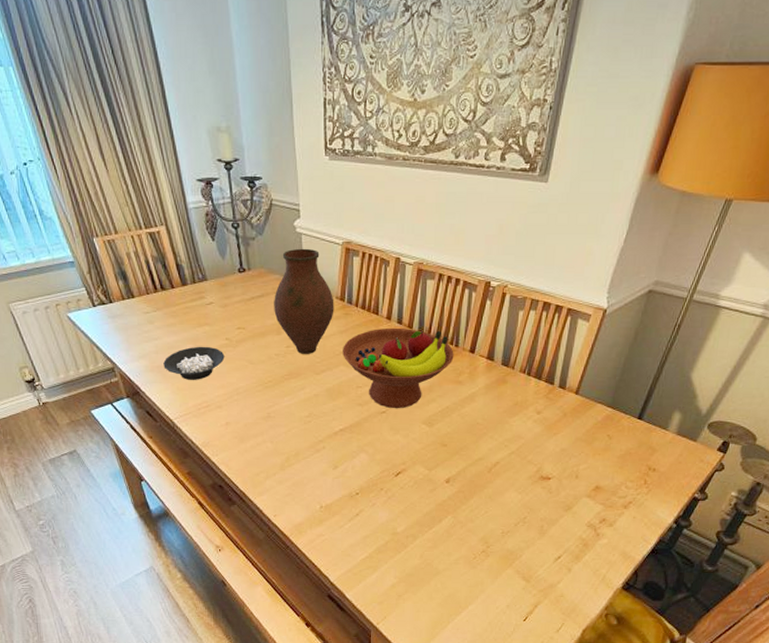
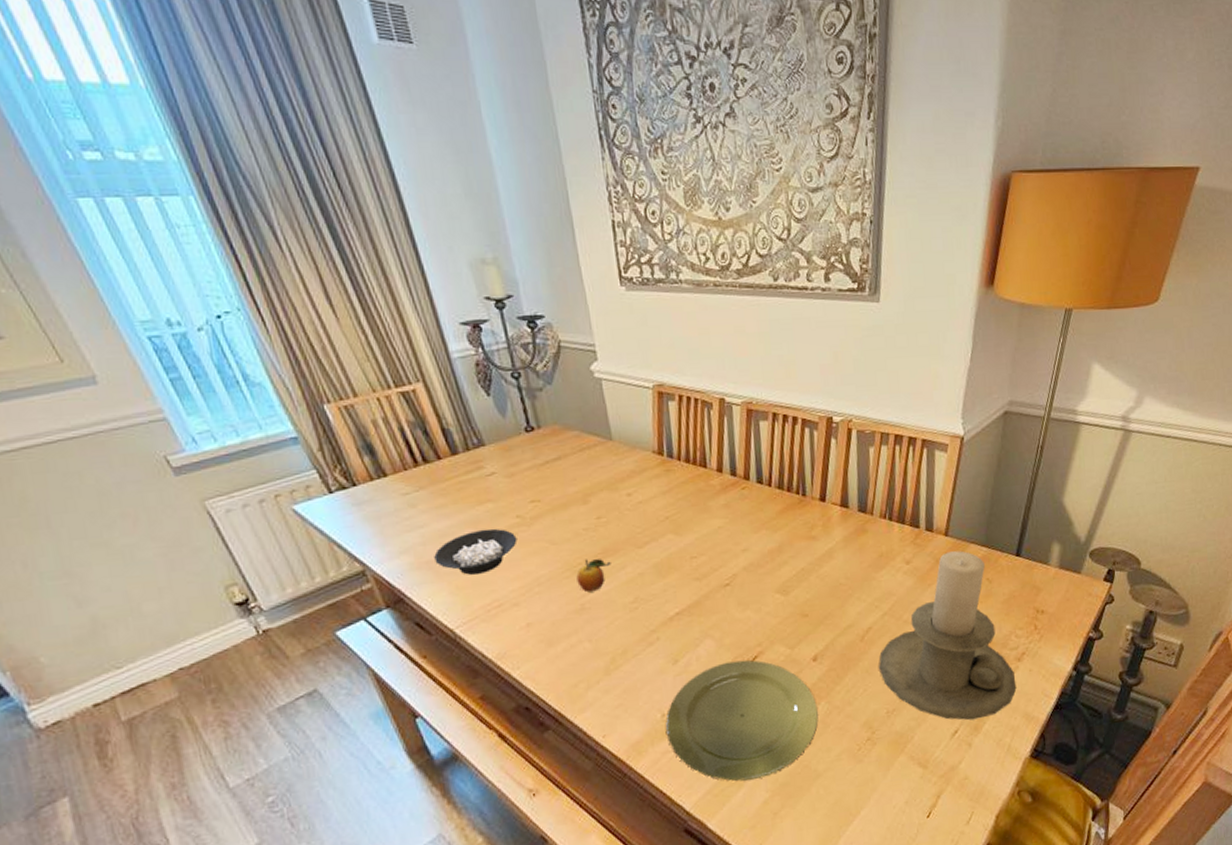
fruit: none [266,378,294,405] -> present [576,559,612,593]
vase: present [274,248,334,354] -> none [574,396,653,525]
plate: none [323,473,445,567] -> present [666,660,819,782]
fruit bowl: present [343,327,454,409] -> none [668,479,803,579]
candle holder: none [501,408,620,550] -> present [879,550,1017,721]

